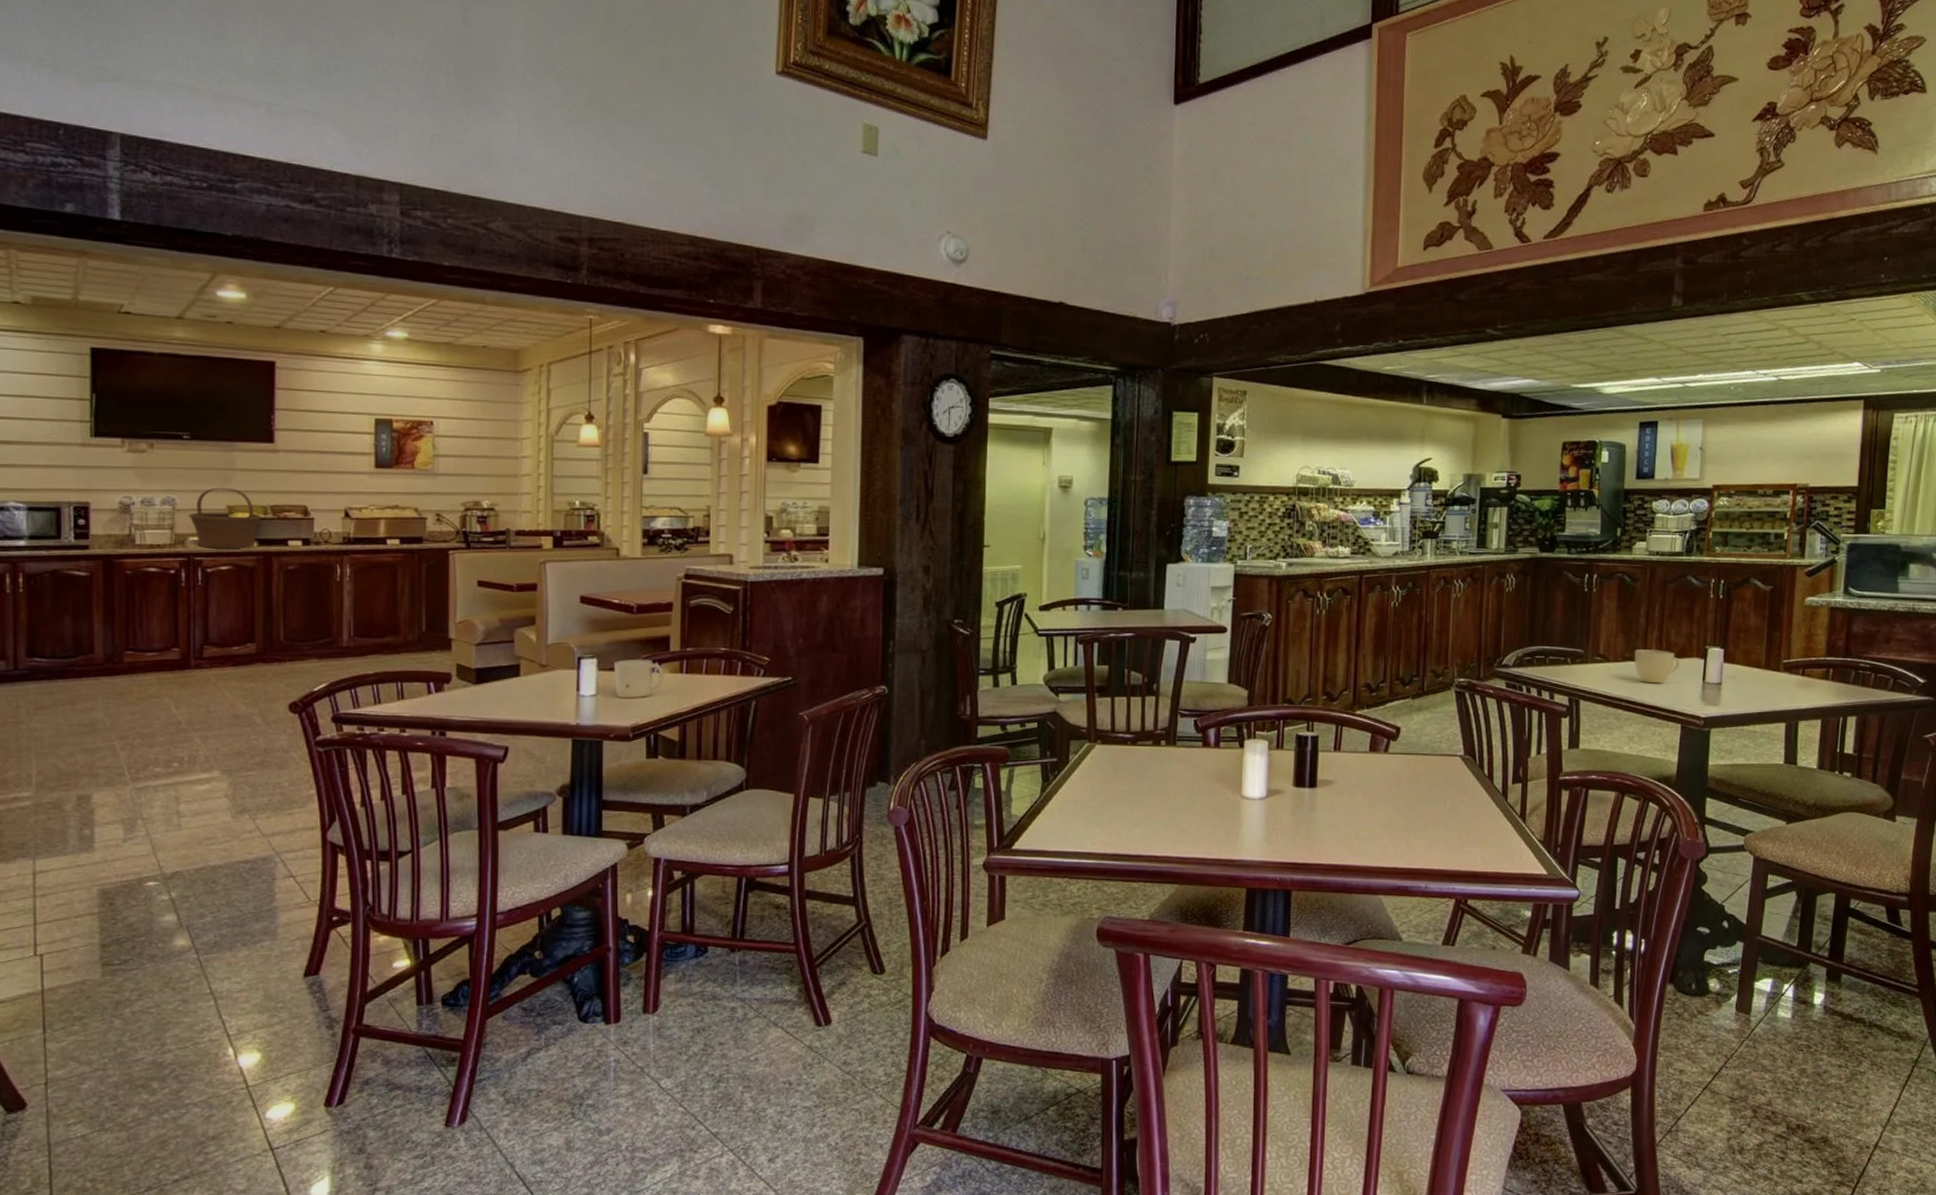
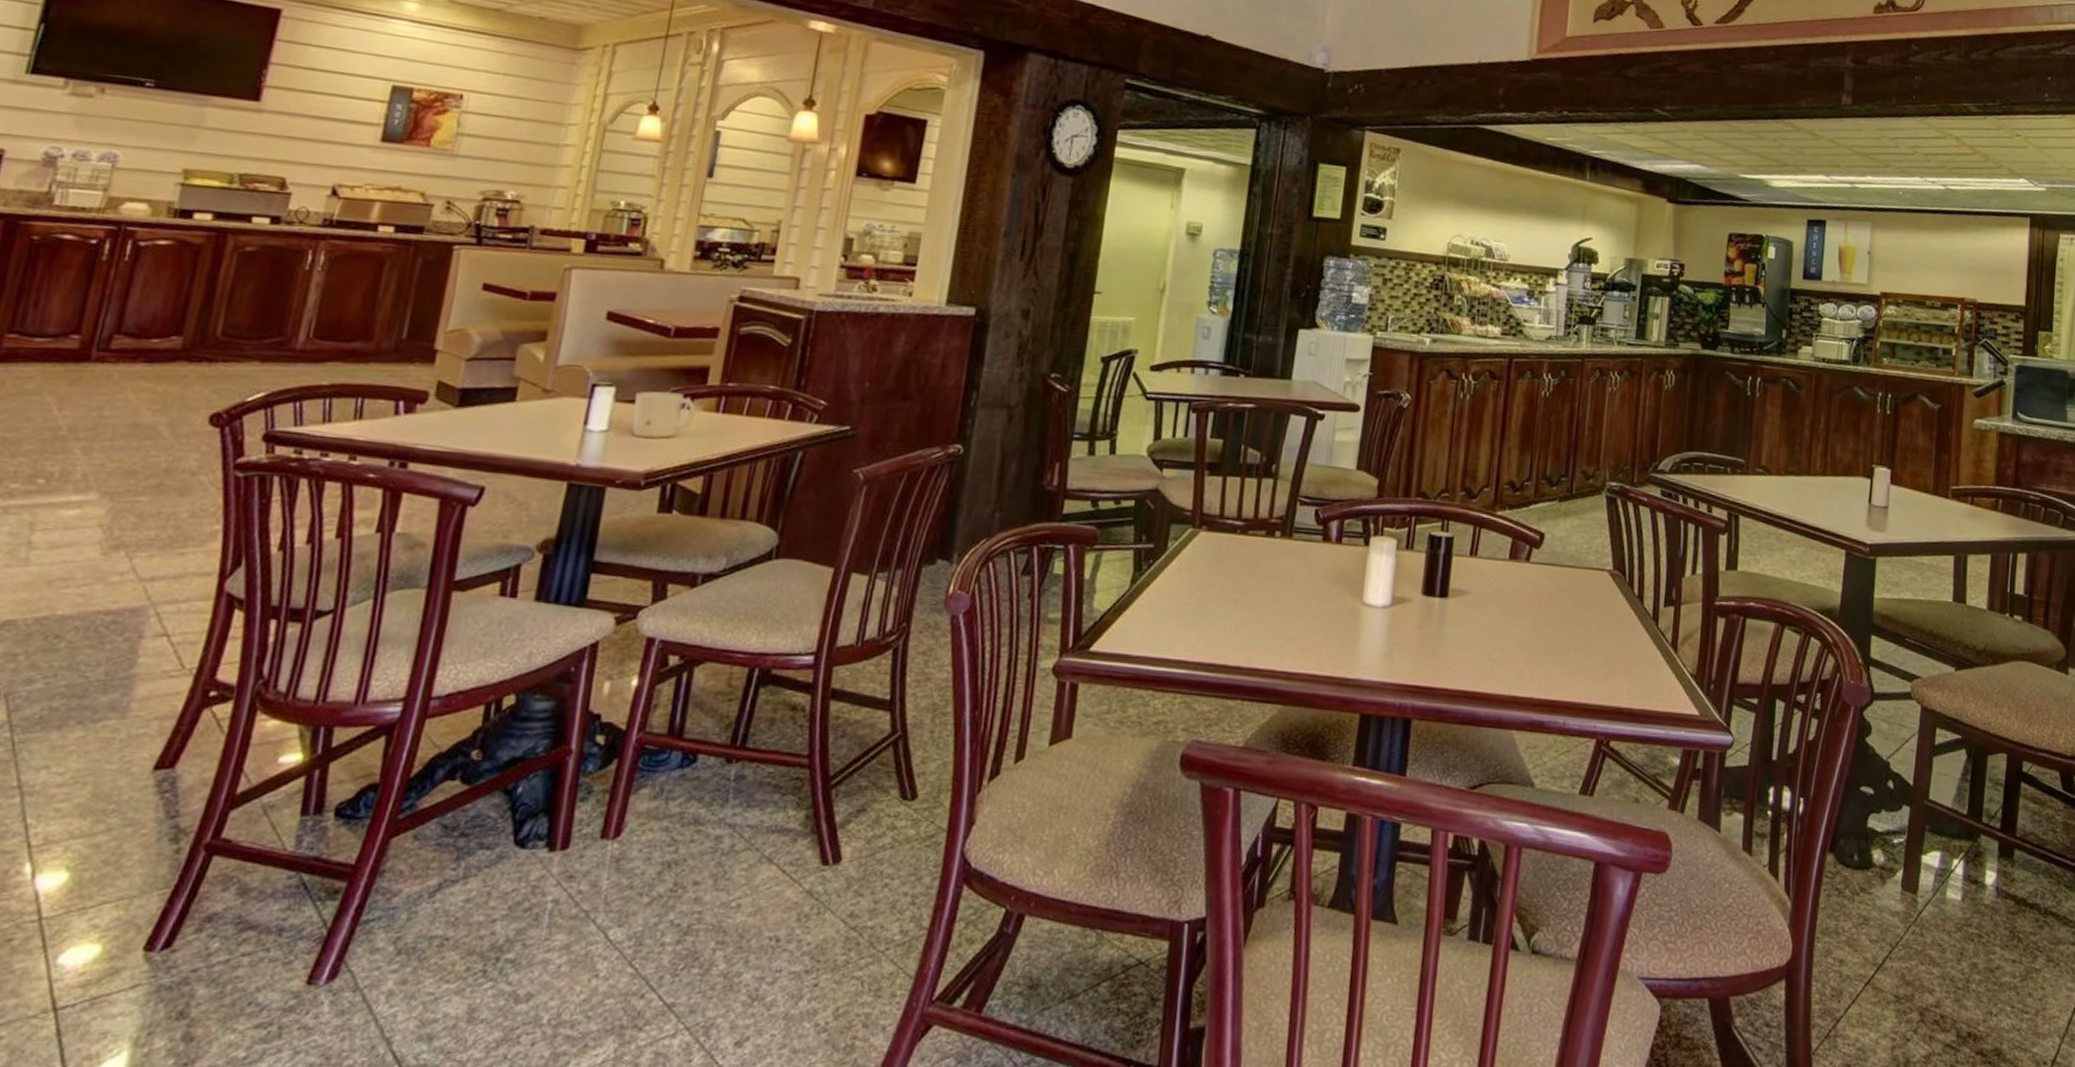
basket: present [188,487,262,549] -> none [130,146,226,222]
cup: present [1634,649,1681,684] -> none [1797,463,1846,504]

